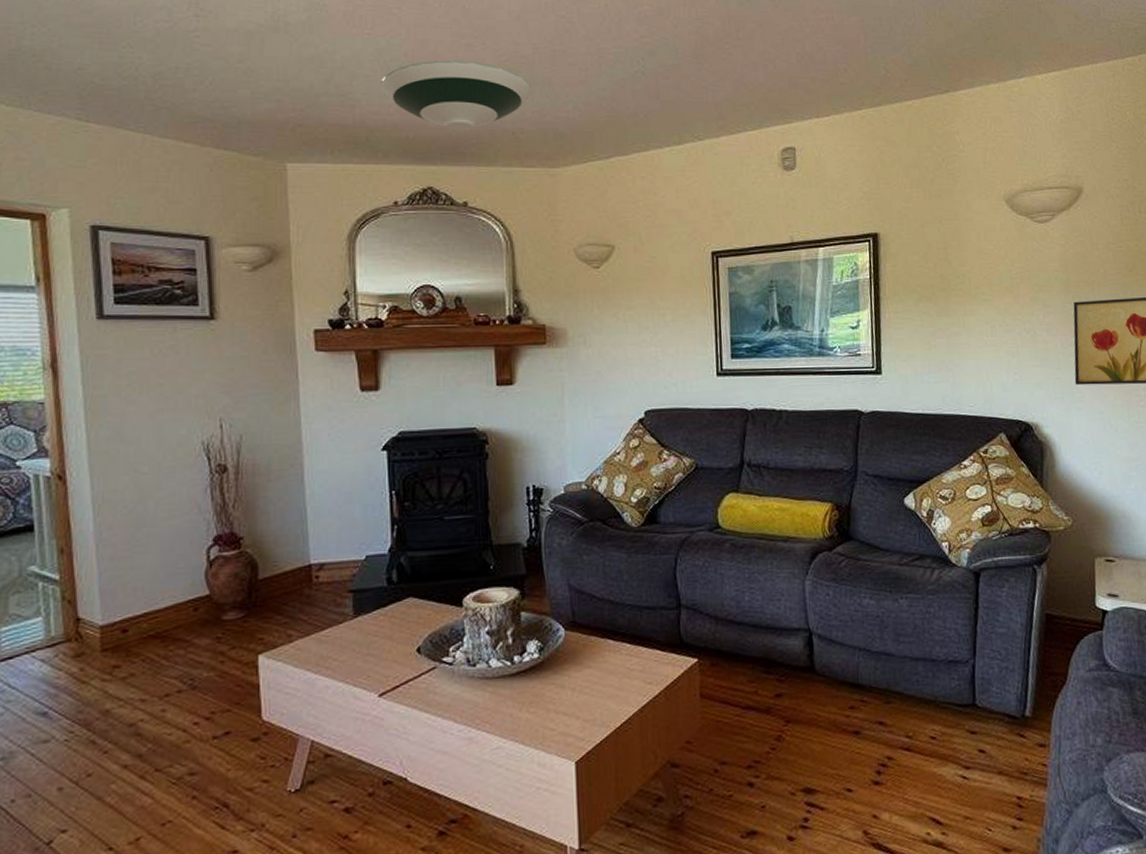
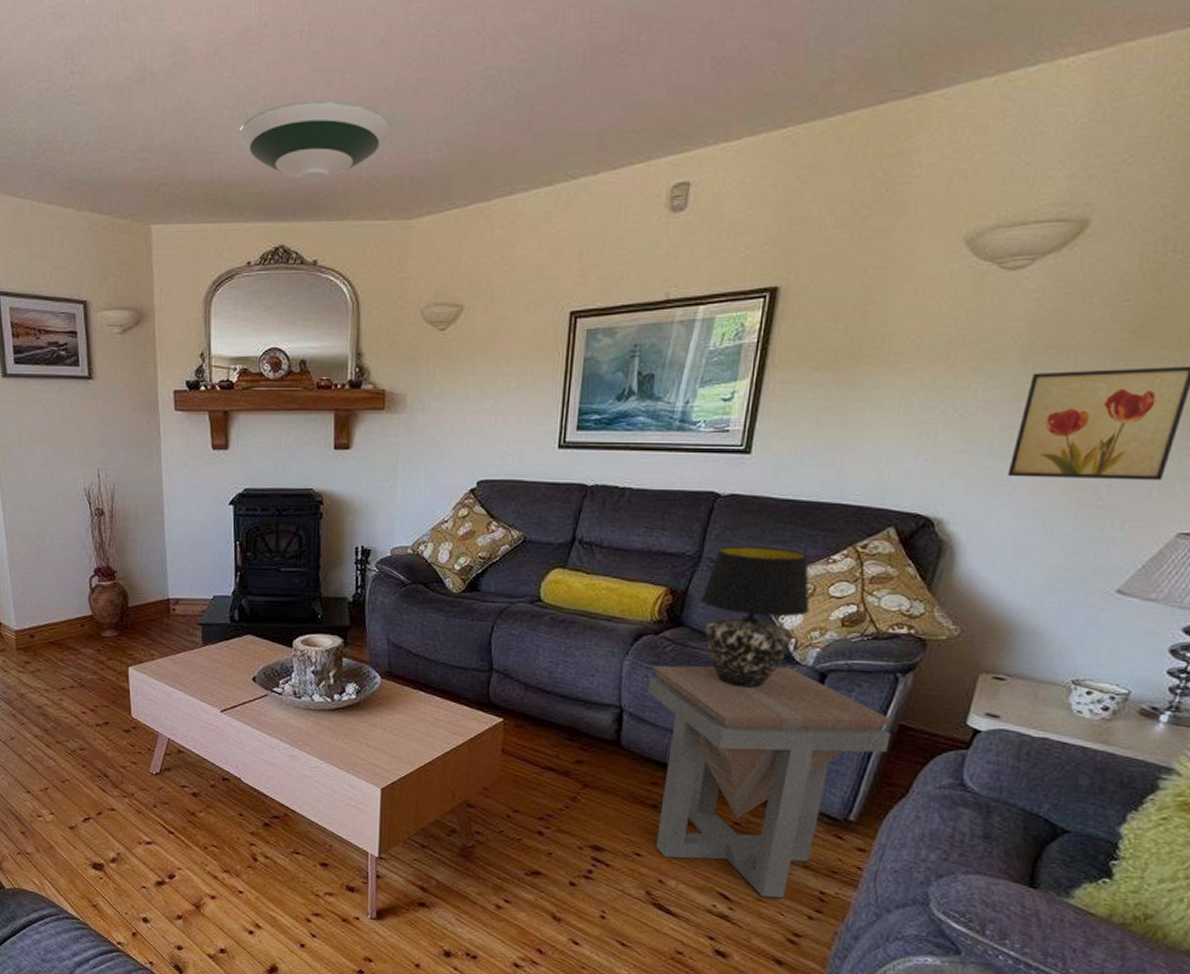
side table: none [831,570,1042,814] -> present [648,665,893,898]
table lamp: none [863,457,955,596] -> present [701,545,810,688]

